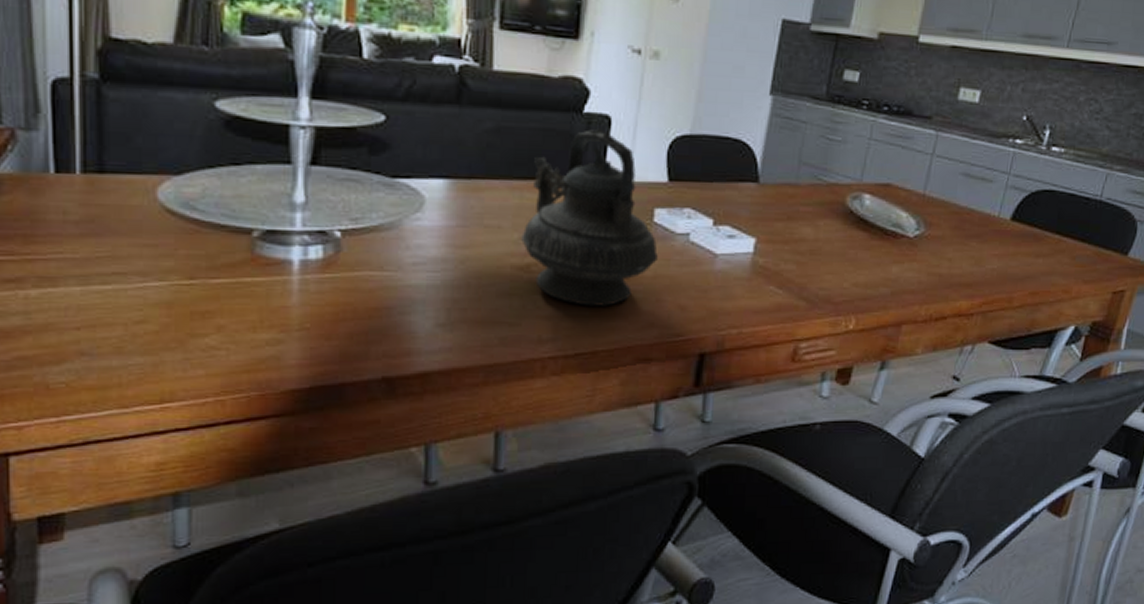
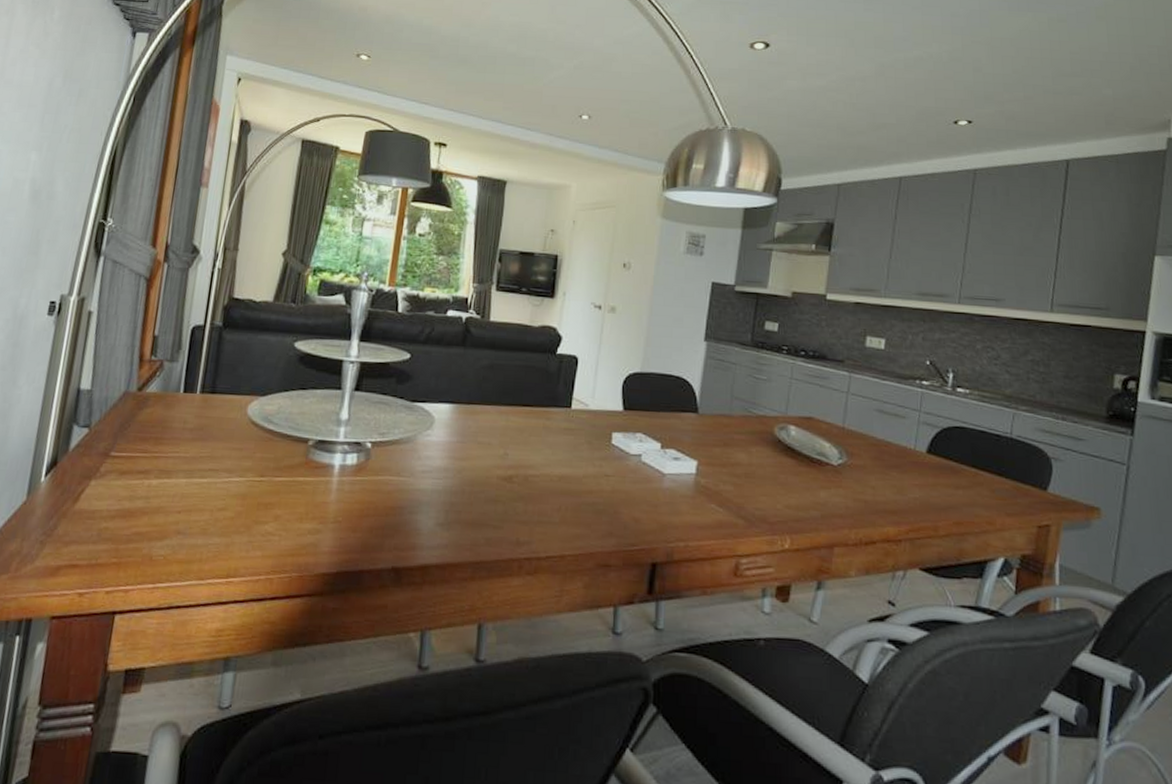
teapot: present [521,128,658,306] -> none [506,366,615,515]

